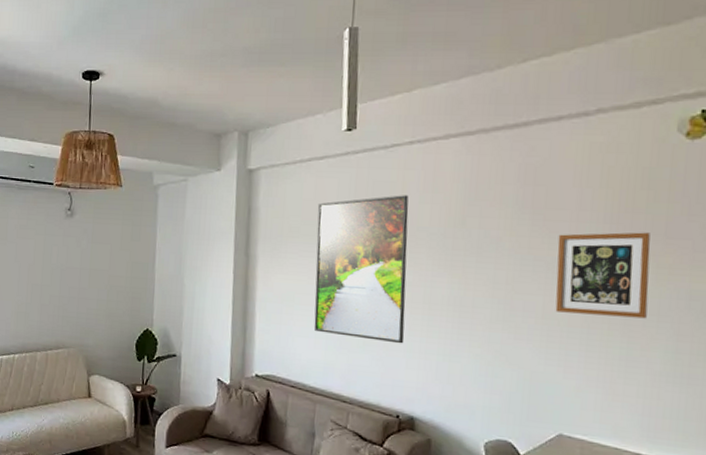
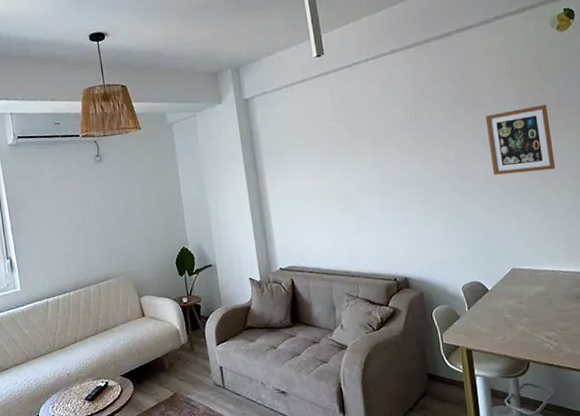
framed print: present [314,195,409,344] -> none [304,102,390,224]

